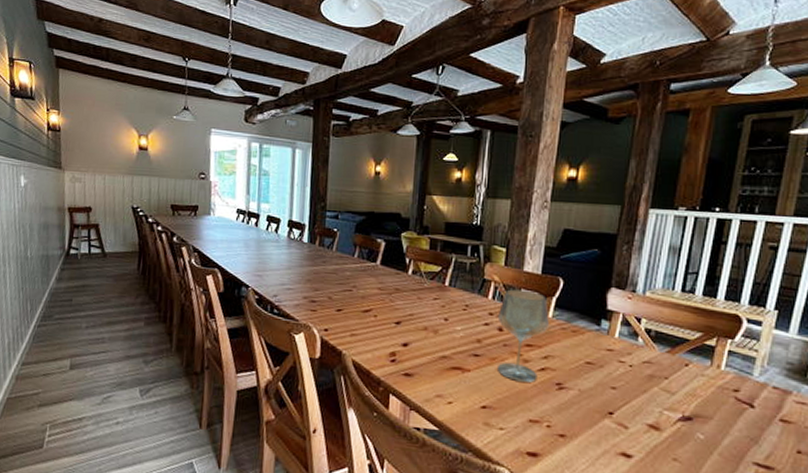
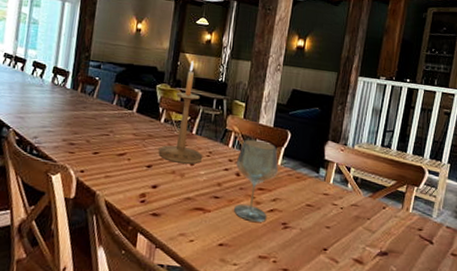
candlestick: none [406,203,459,319] -> present [157,60,203,164]

